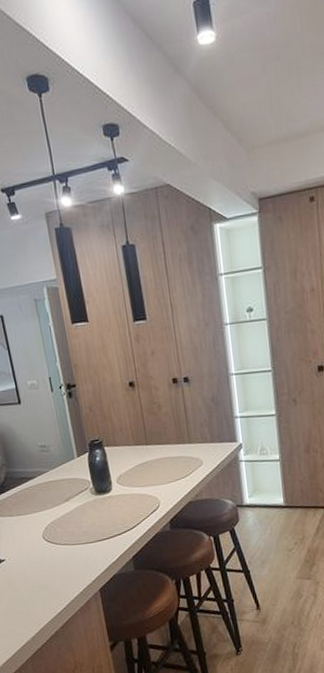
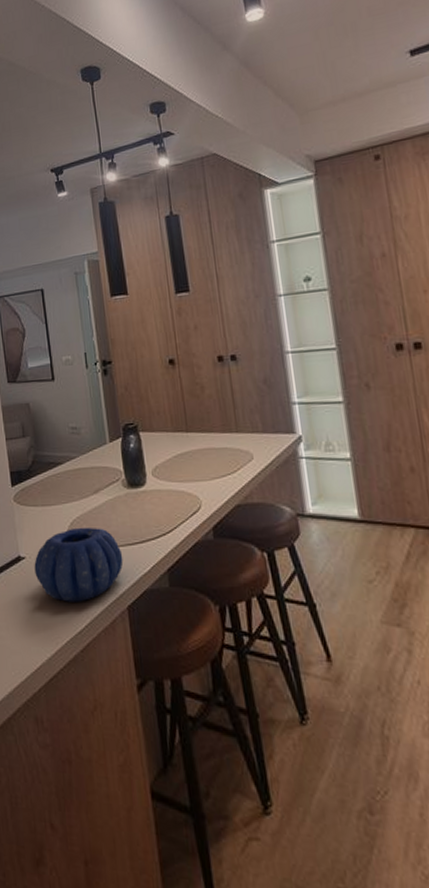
decorative bowl: none [13,529,95,592] -> present [34,527,124,602]

